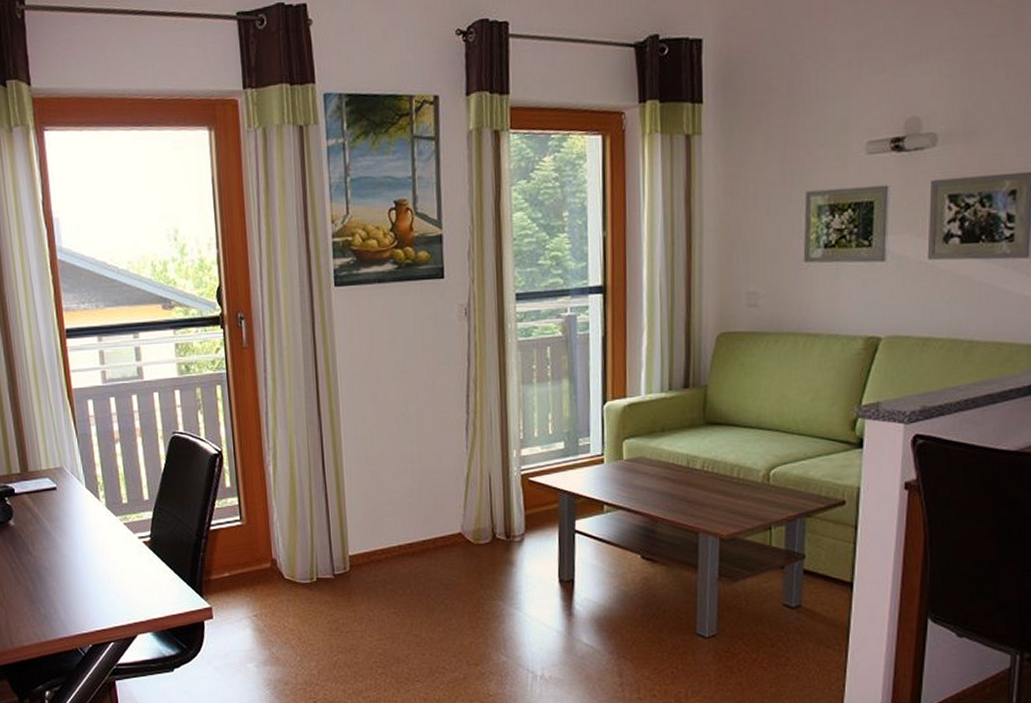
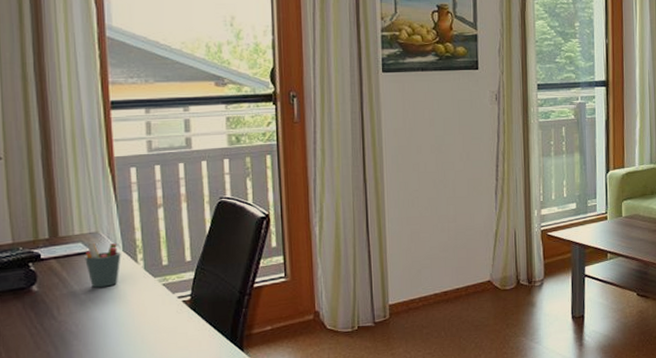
pen holder: none [52,477,85,524] -> present [85,241,121,288]

